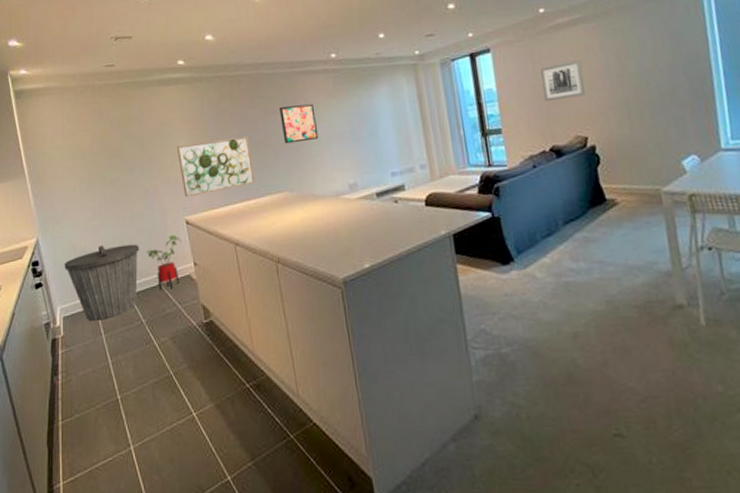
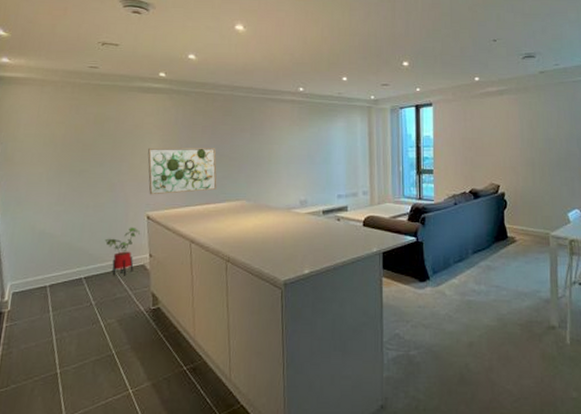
trash can: present [64,244,139,321] -> none [20,230,99,299]
wall art: present [278,103,319,144] -> none [247,127,279,159]
wall art: present [540,60,585,102] -> none [470,123,502,153]

